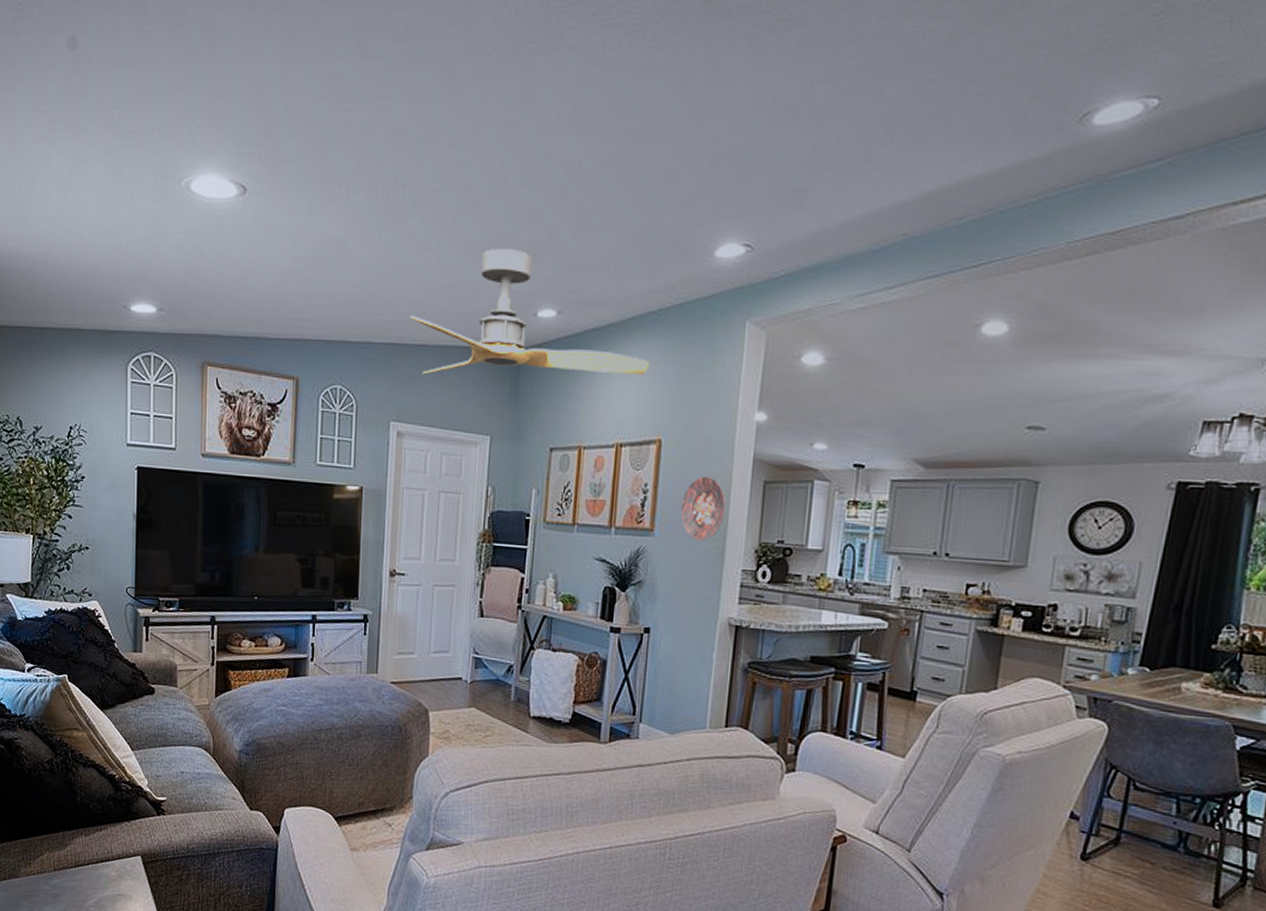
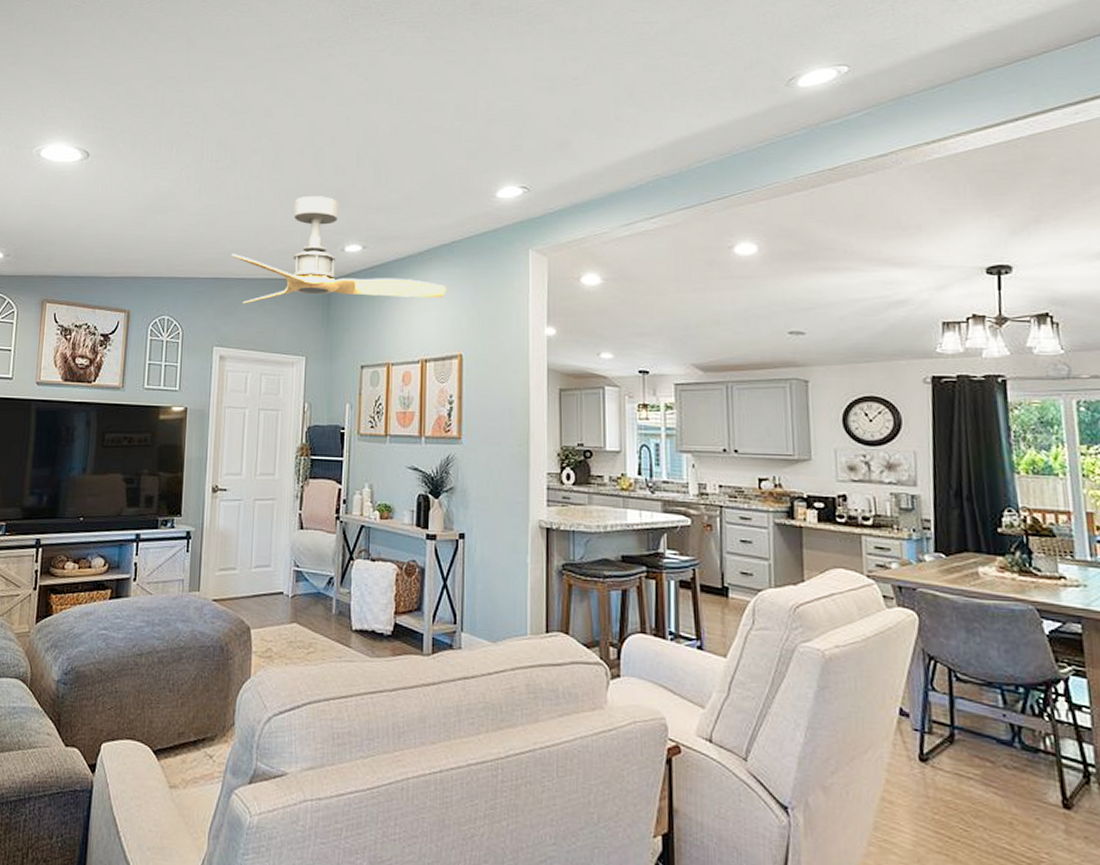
decorative plate: present [680,477,727,542] -> none [485,387,527,447]

